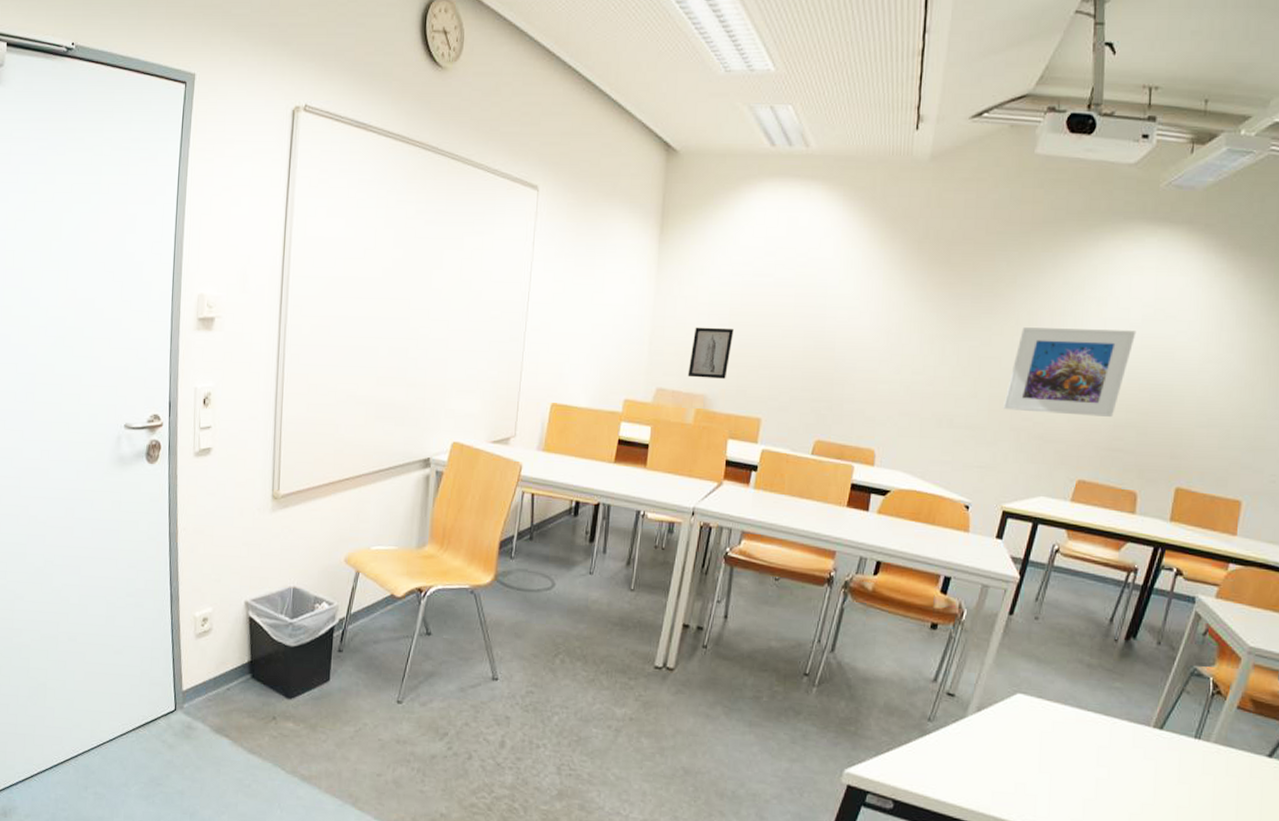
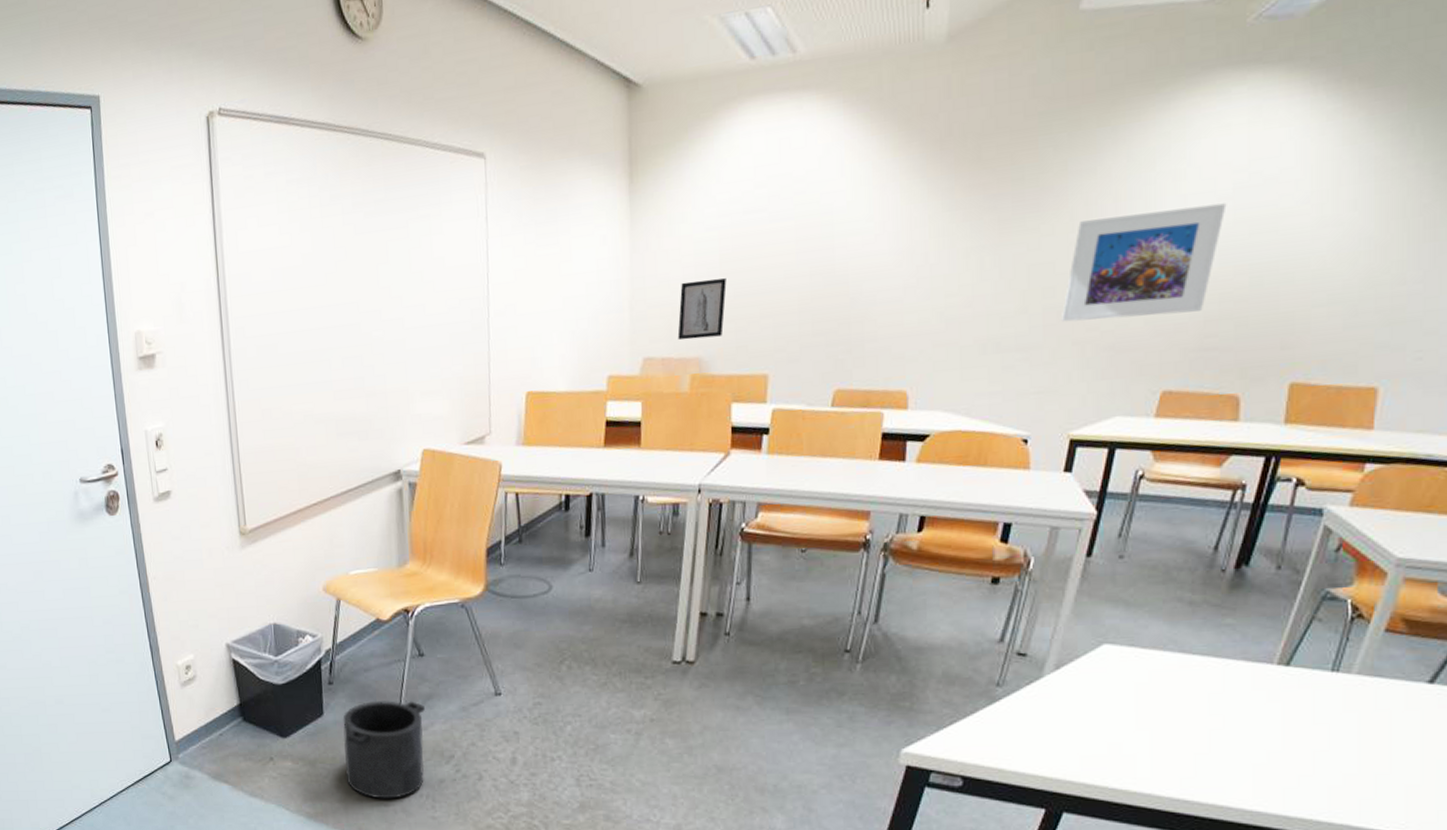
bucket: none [343,673,426,769] -> present [343,701,425,799]

